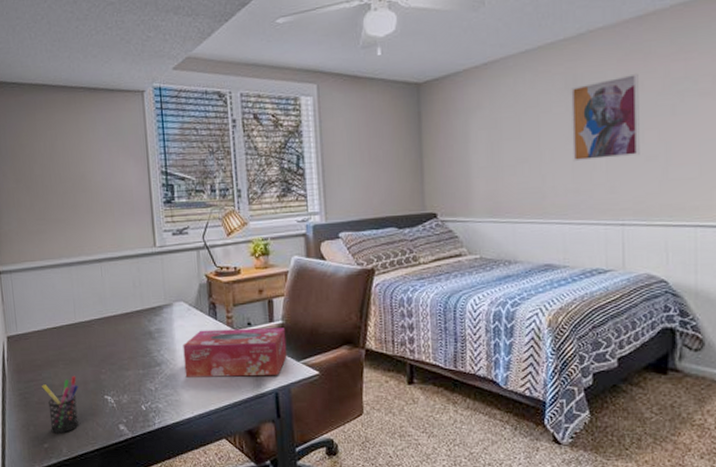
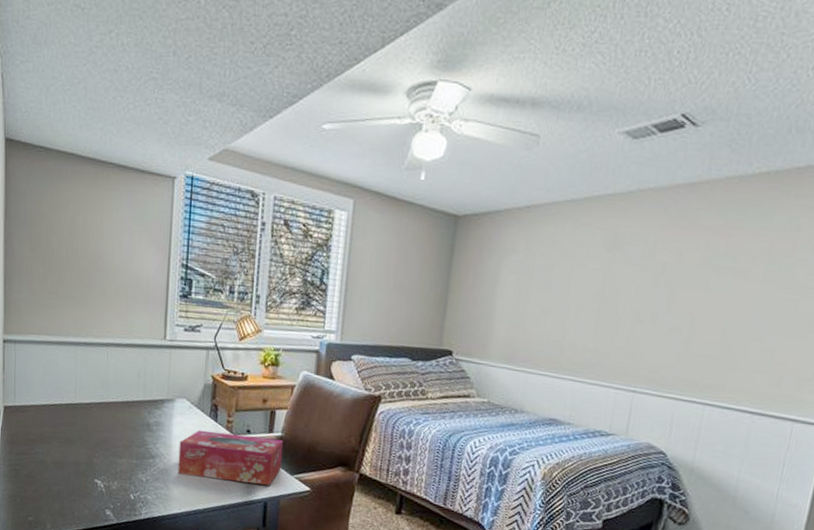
pen holder: present [42,375,79,434] -> none [33,454,70,510]
wall art: present [571,73,640,162] -> none [597,241,680,326]

